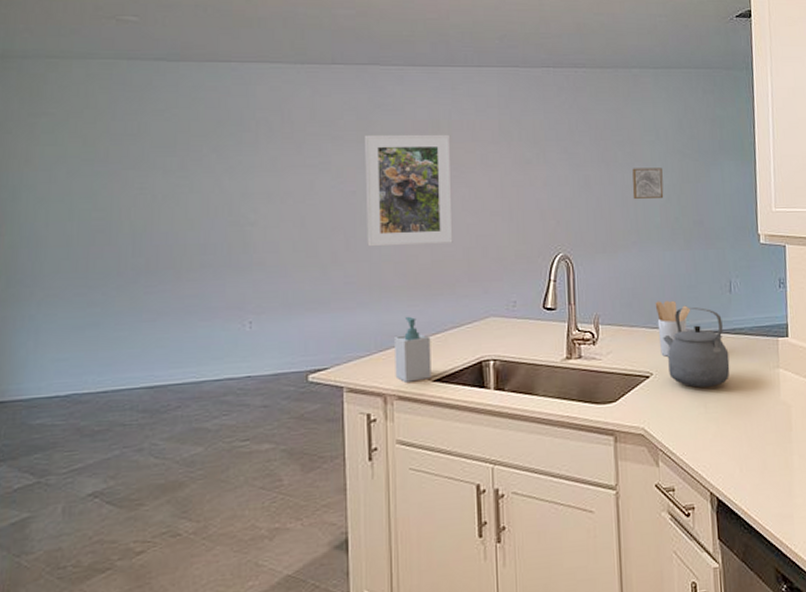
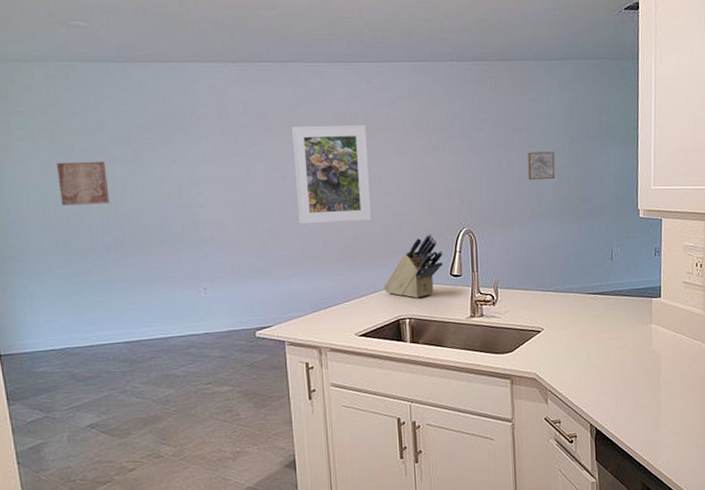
wall art: none [86,170,146,221] -> present [57,161,110,206]
soap bottle: present [395,316,431,382] -> none [326,283,358,337]
knife block: none [464,258,535,336] -> present [384,233,444,298]
utensil holder: present [655,300,691,357] -> none [546,267,578,315]
tea kettle: present [663,306,730,388] -> none [552,272,610,340]

